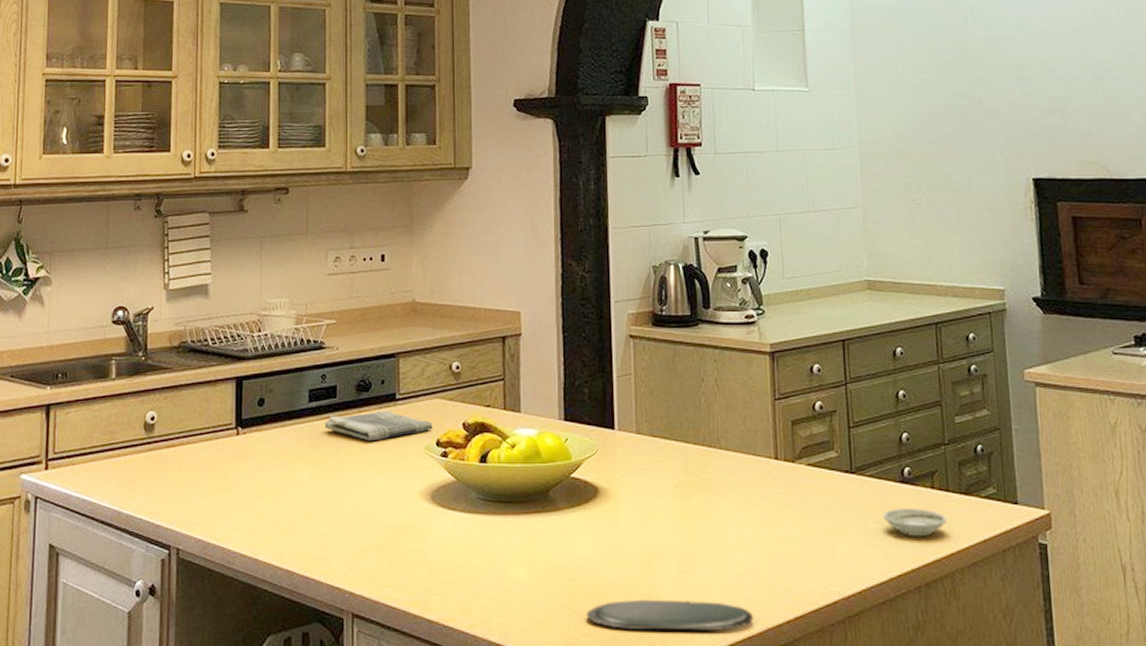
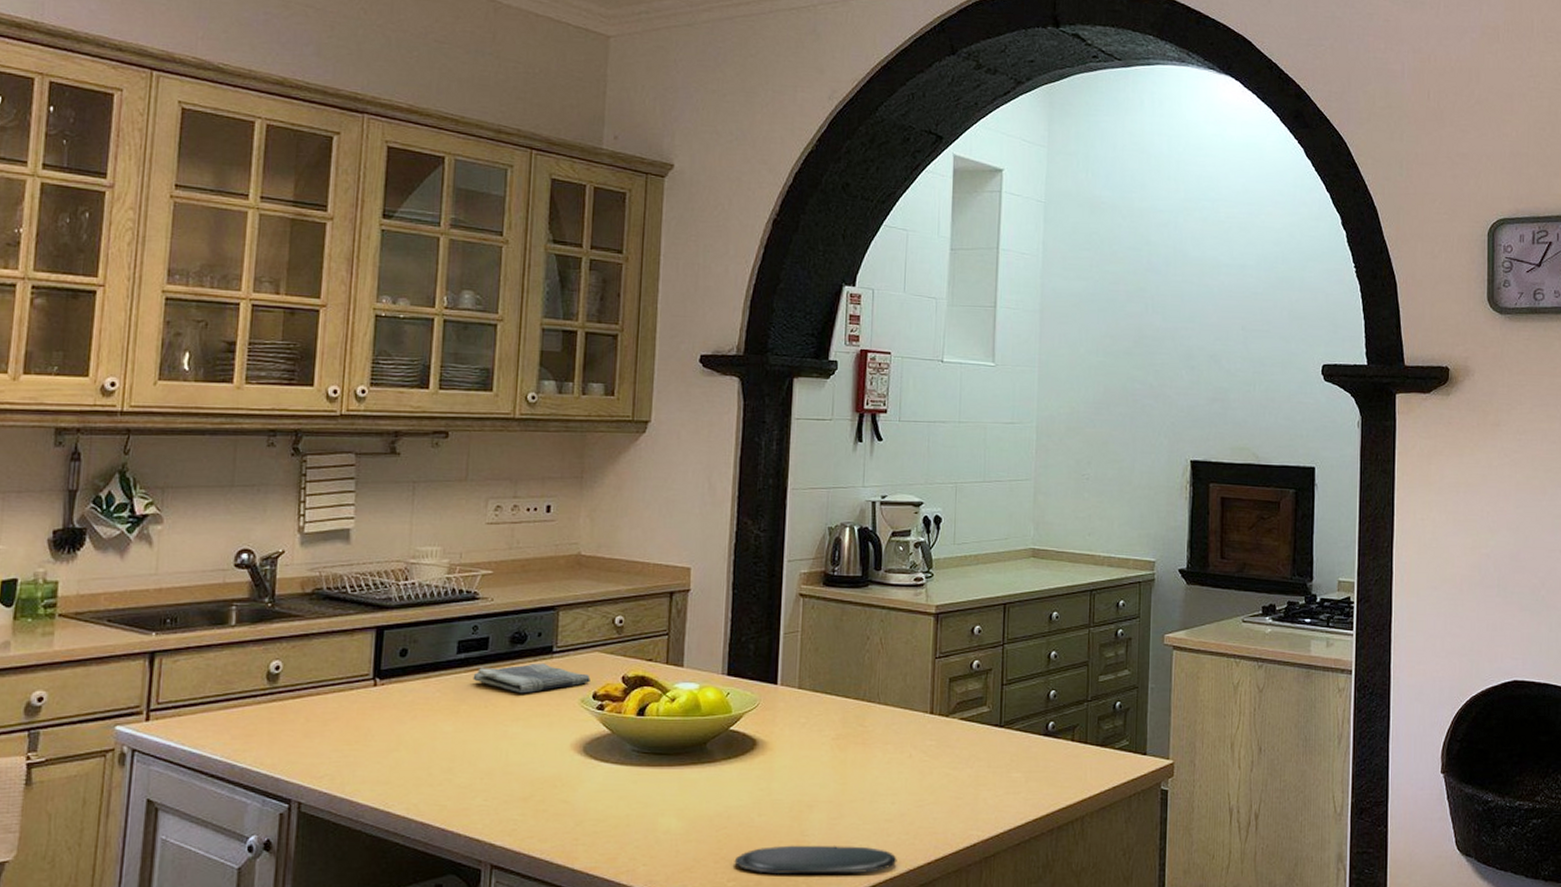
saucer: present [882,508,947,536] -> none [1025,759,1083,784]

